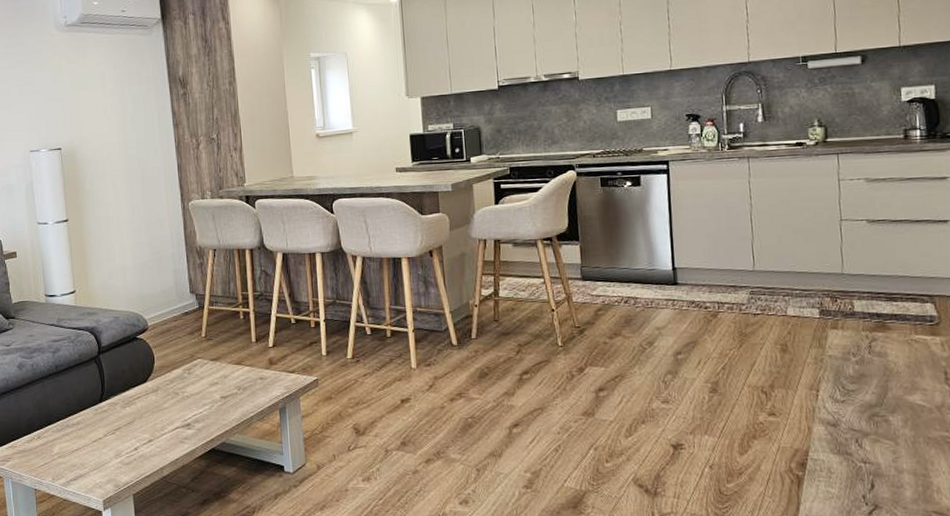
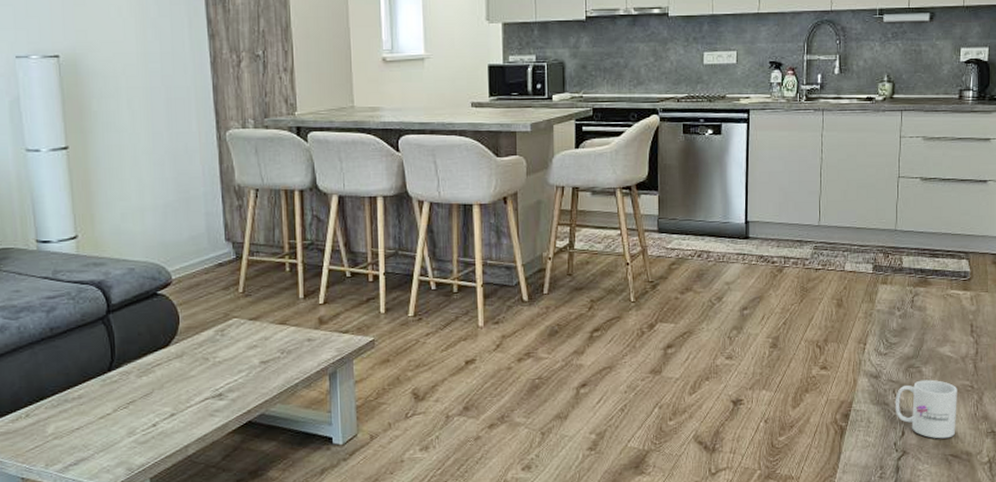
mug: none [860,429,938,494] -> present [896,379,957,439]

